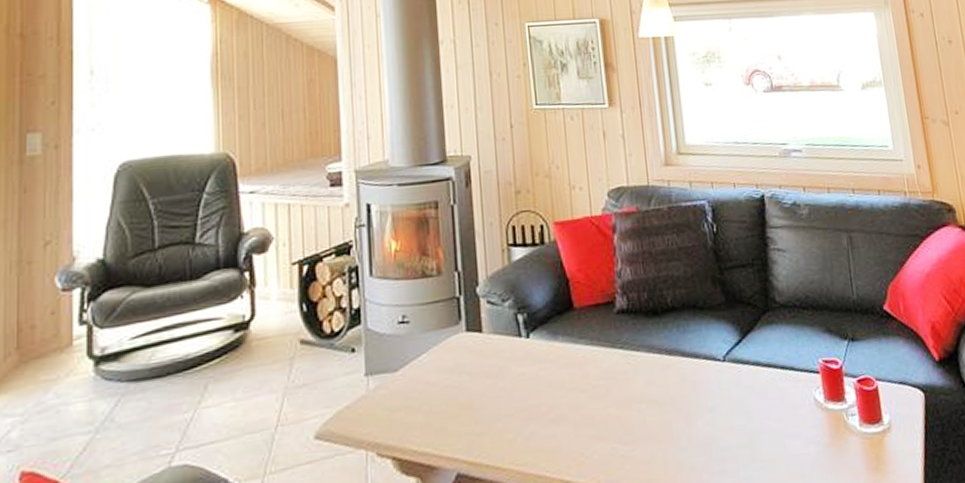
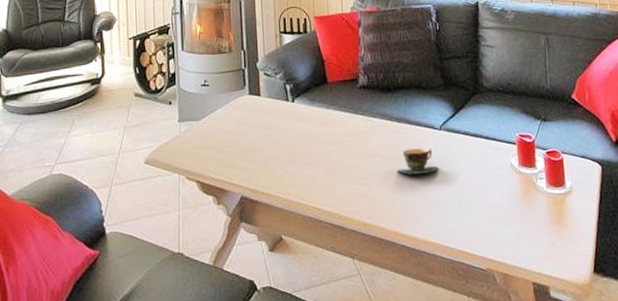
teacup: none [670,387,724,424] -> present [397,148,439,174]

